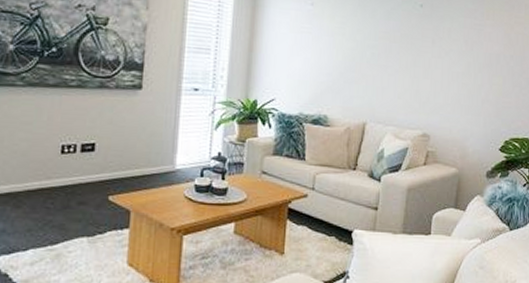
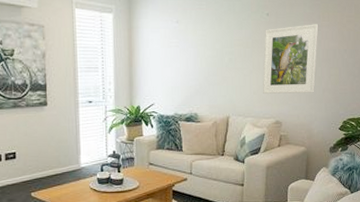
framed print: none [408,21,482,104] -> present [262,24,319,94]

